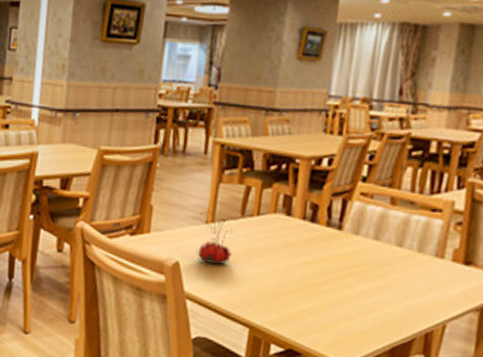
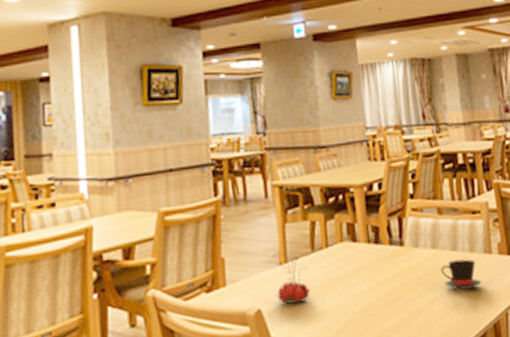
teacup: none [378,256,424,291] -> present [441,259,482,290]

